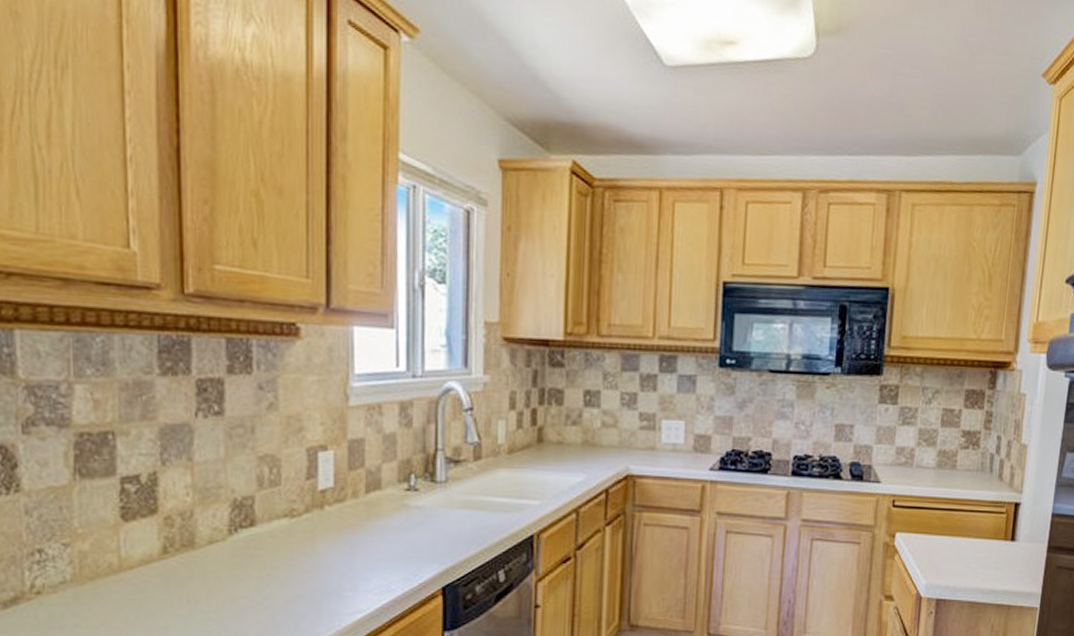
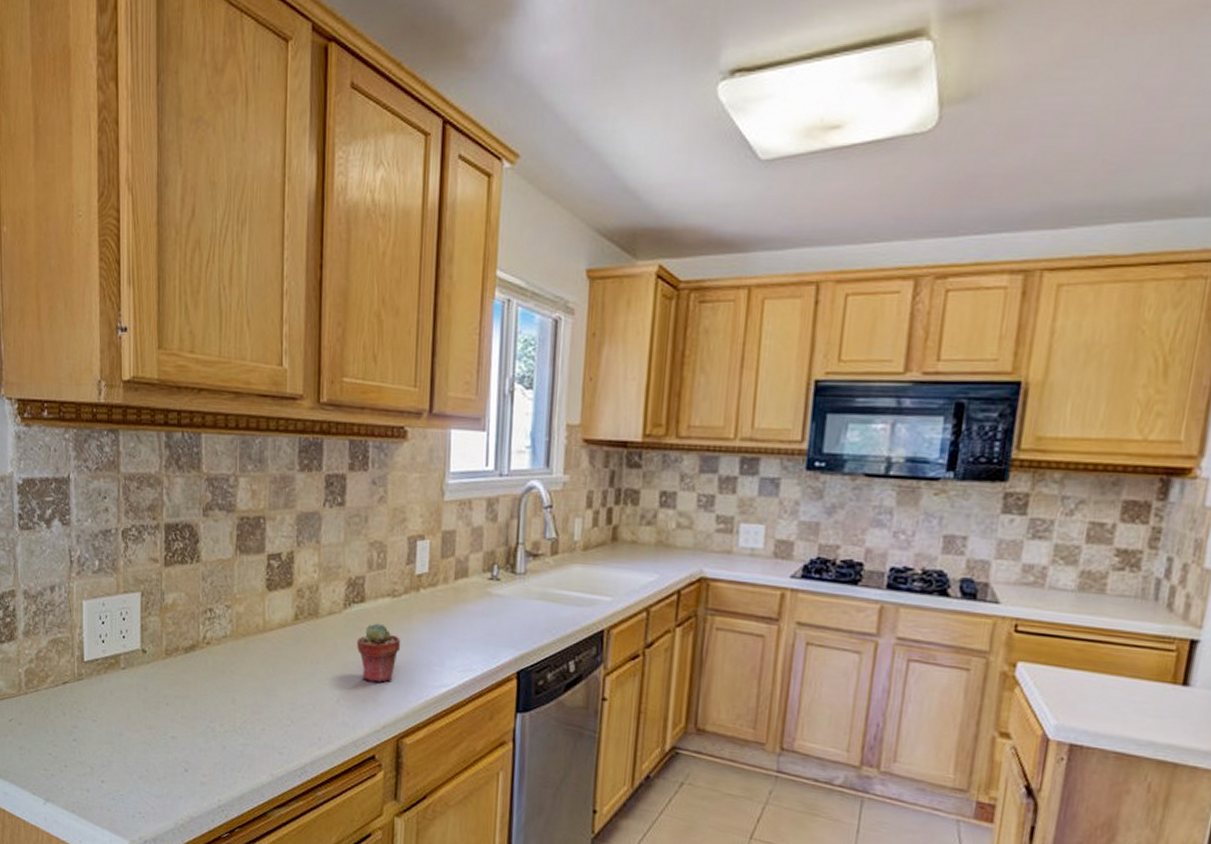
potted succulent: none [248,549,304,616] -> present [357,623,401,683]

